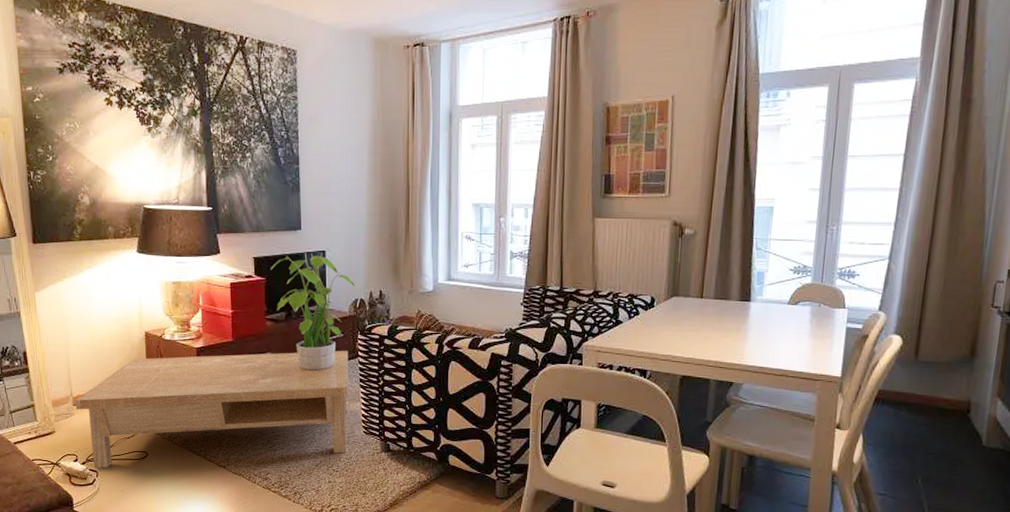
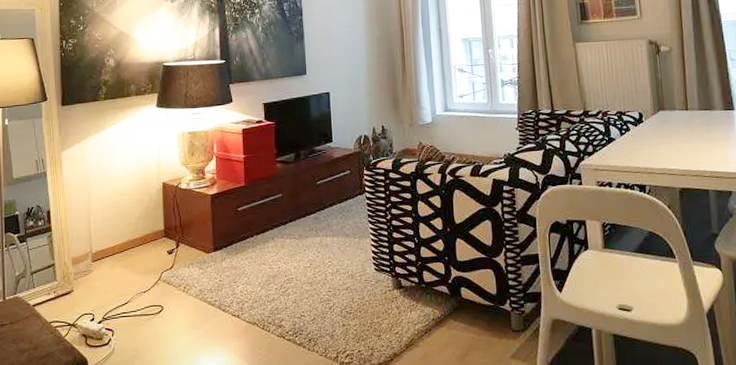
coffee table: present [75,350,349,469] -> none [94,186,359,327]
potted plant: present [270,253,355,371] -> none [279,95,358,210]

